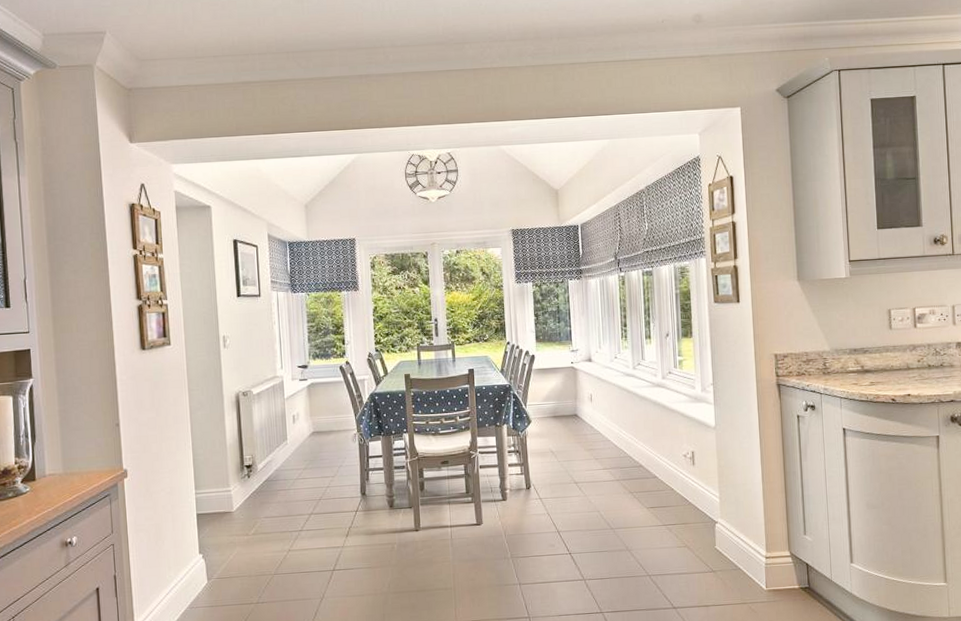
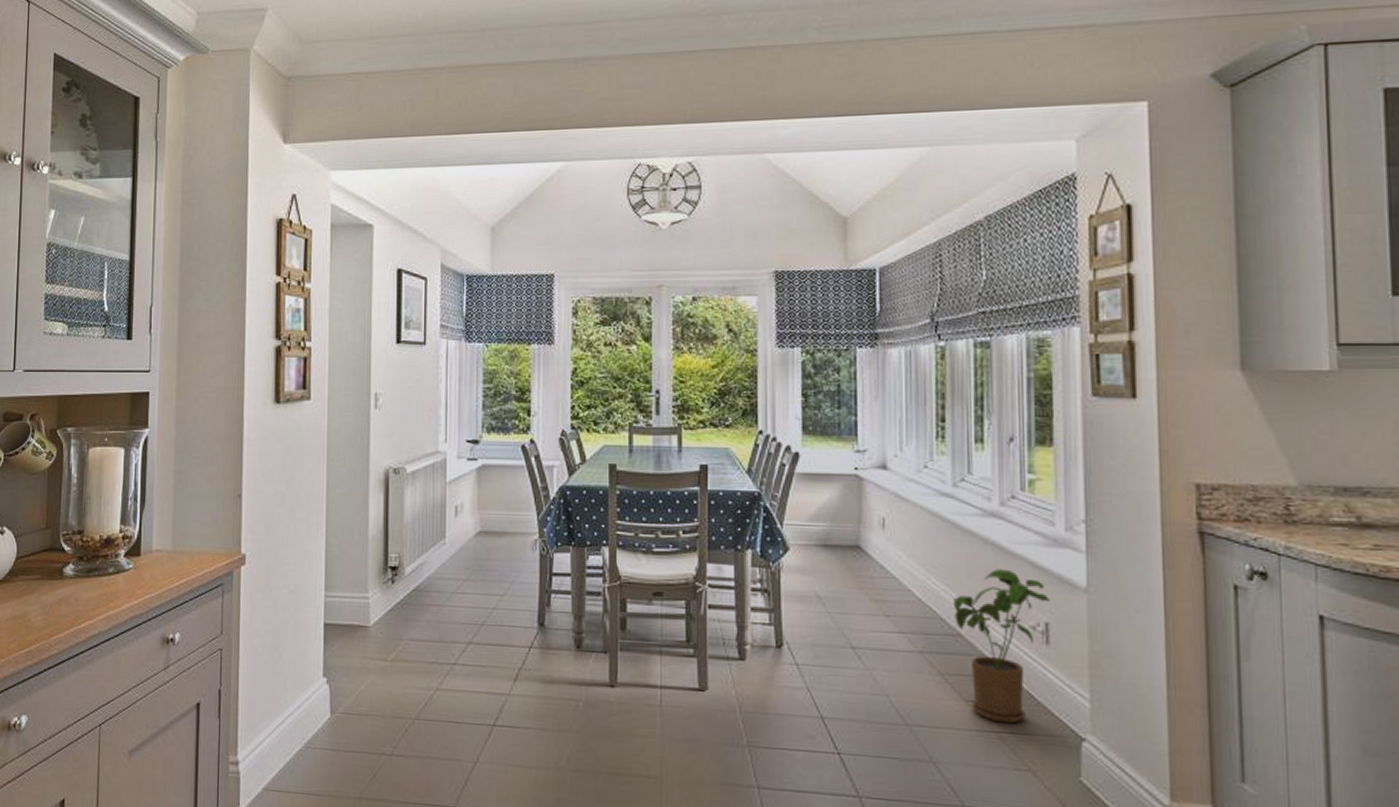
house plant: none [636,420,694,519] -> present [952,568,1050,724]

